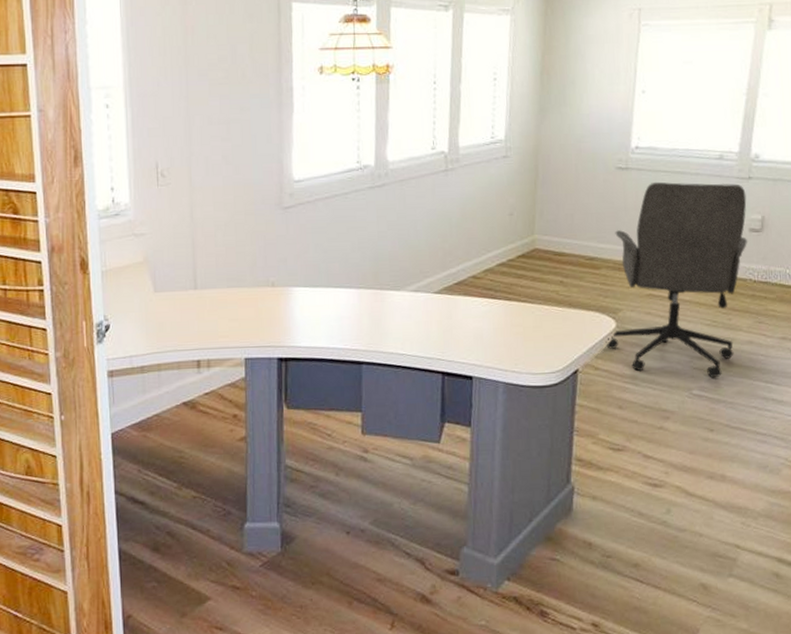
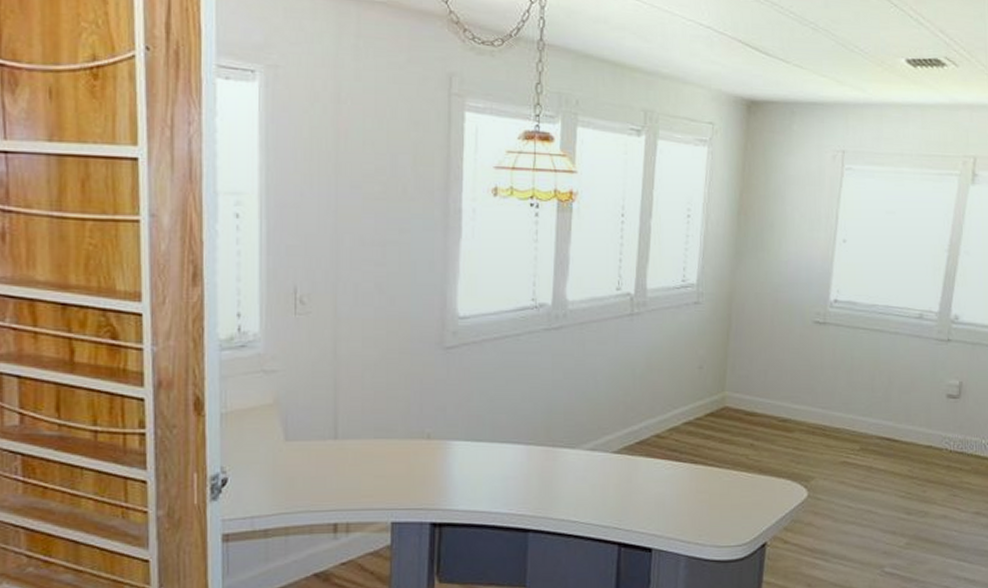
office chair: present [606,181,748,379] -> none [796,339,945,555]

